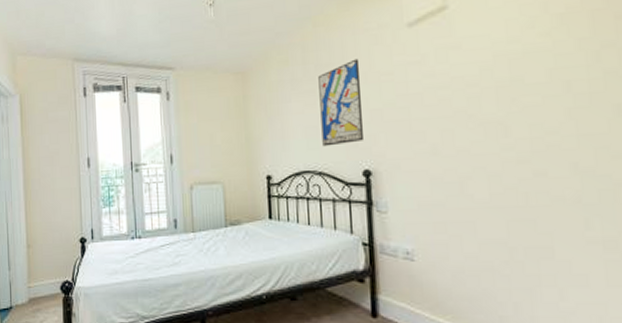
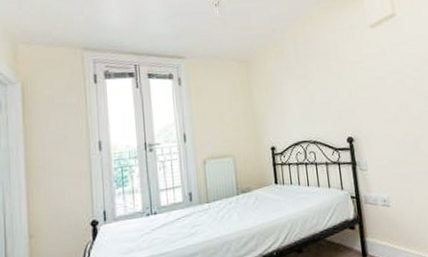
wall art: present [318,58,363,147] -> none [308,51,345,120]

